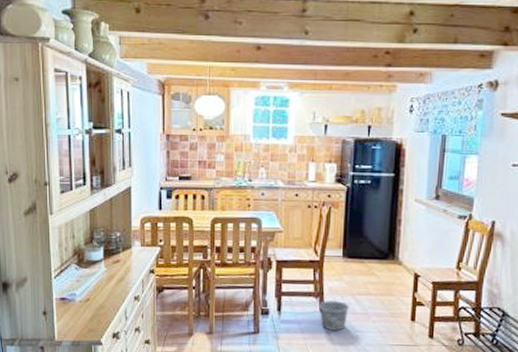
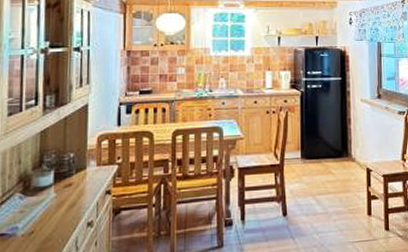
bucket: present [319,291,349,331] -> none [282,193,311,235]

